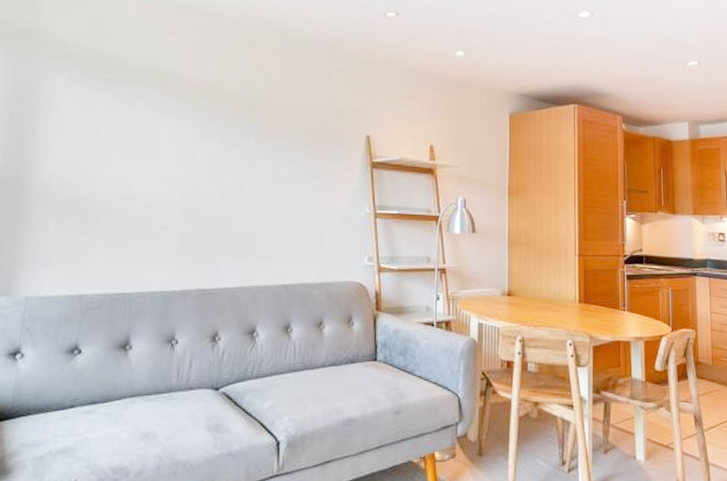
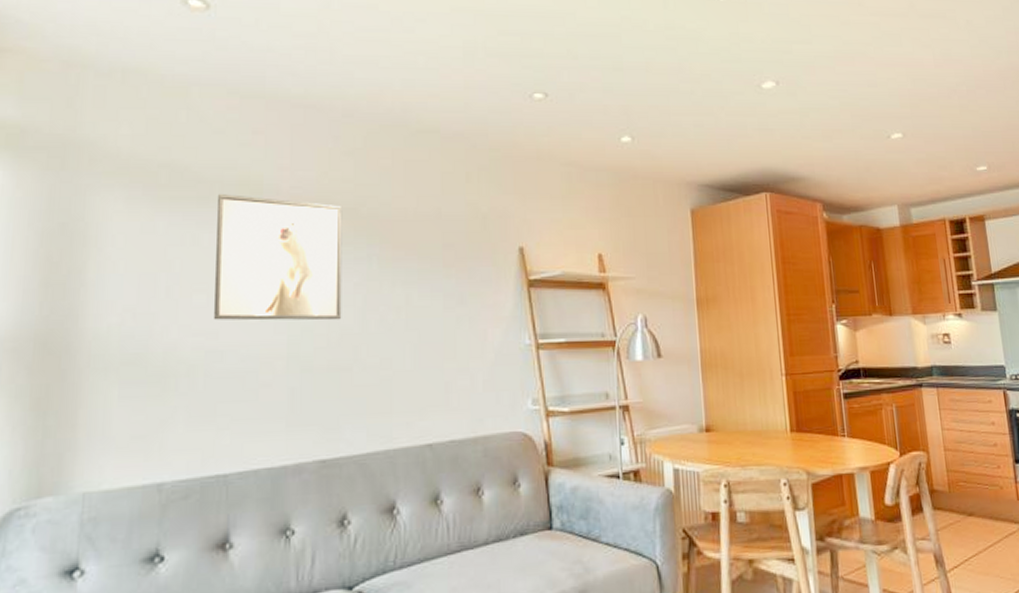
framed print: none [128,79,230,183] -> present [213,194,343,321]

